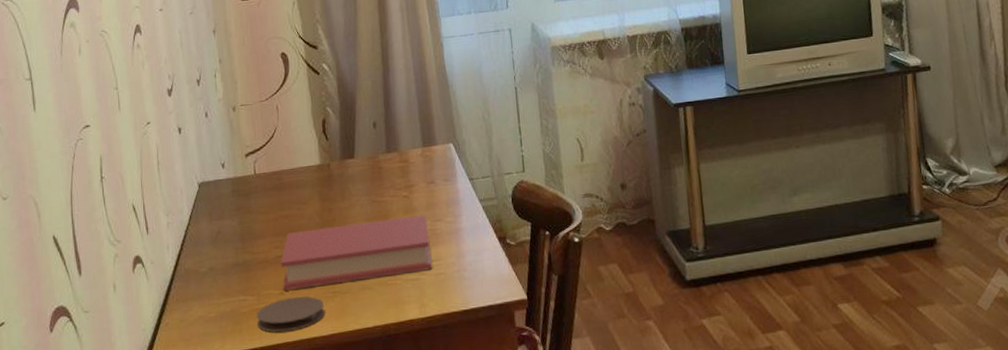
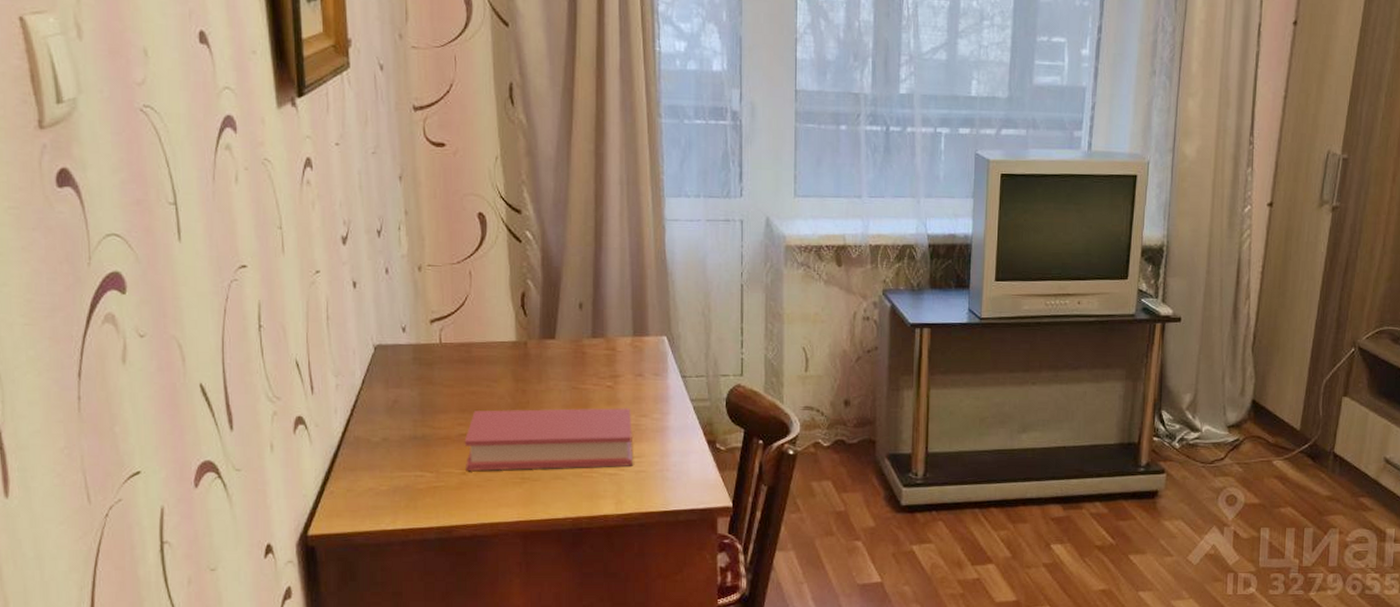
coaster: present [256,296,325,332] -> none [434,478,511,514]

